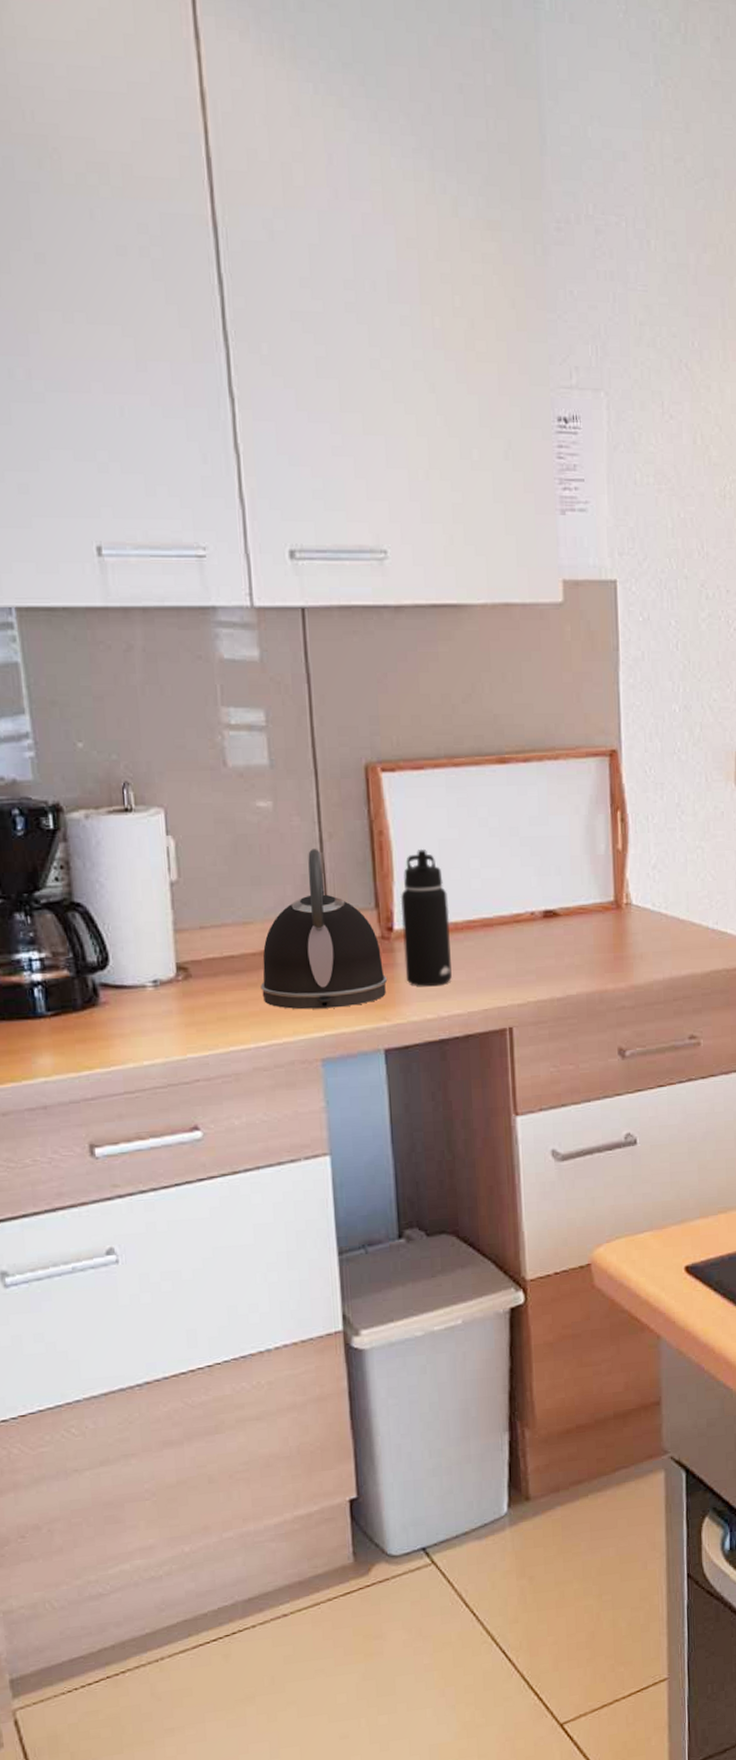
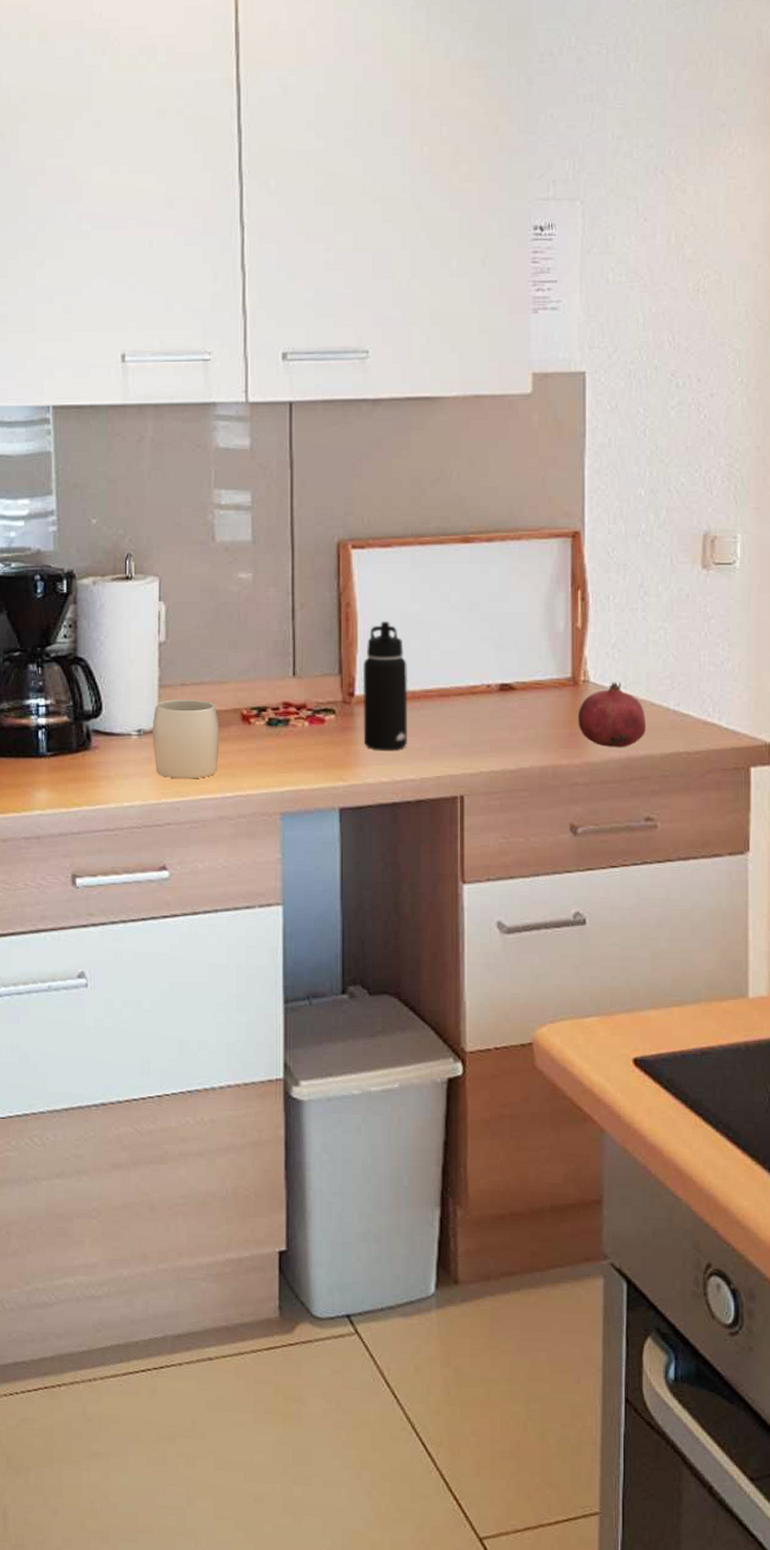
mug: none [170,943,249,1032] -> present [152,700,220,779]
kettle: present [260,849,388,1010] -> none [230,617,346,766]
fruit: none [621,903,687,969] -> present [577,682,645,748]

